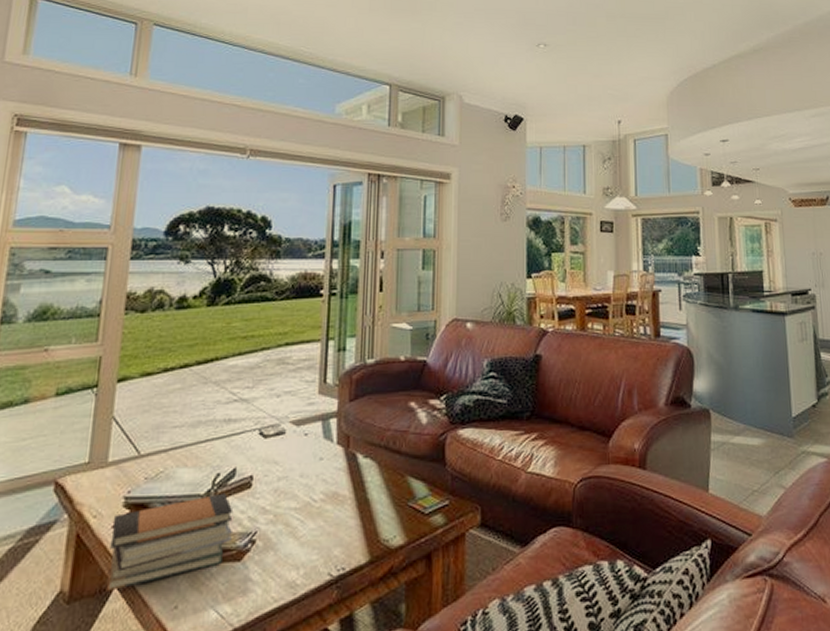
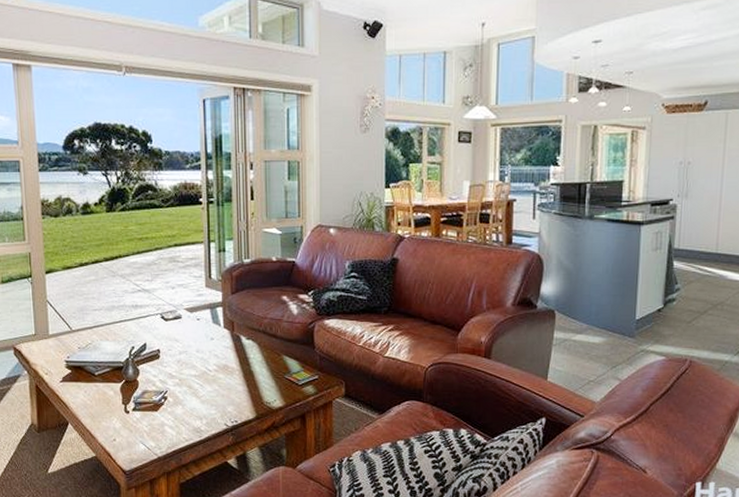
book stack: present [105,493,234,591] -> none [60,361,149,426]

